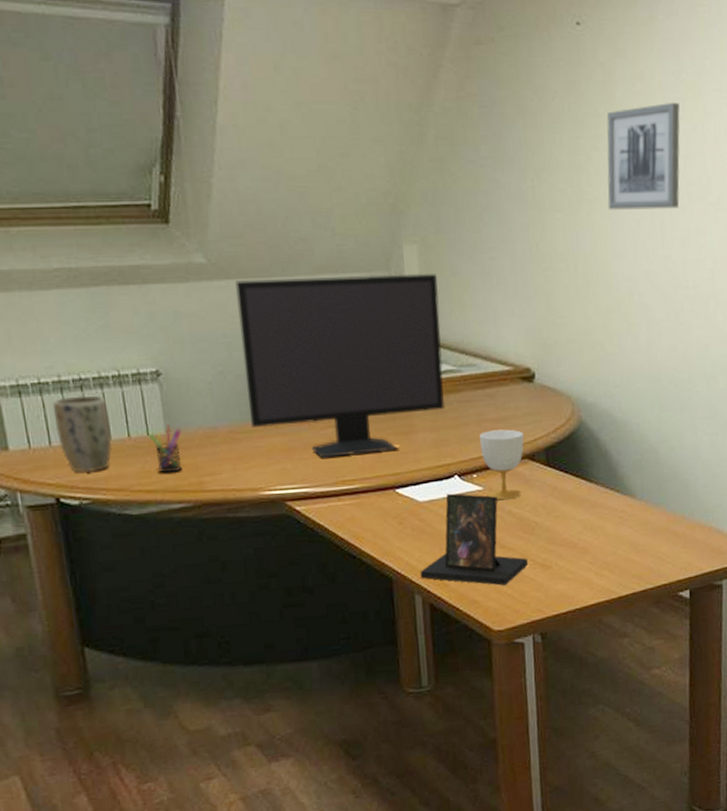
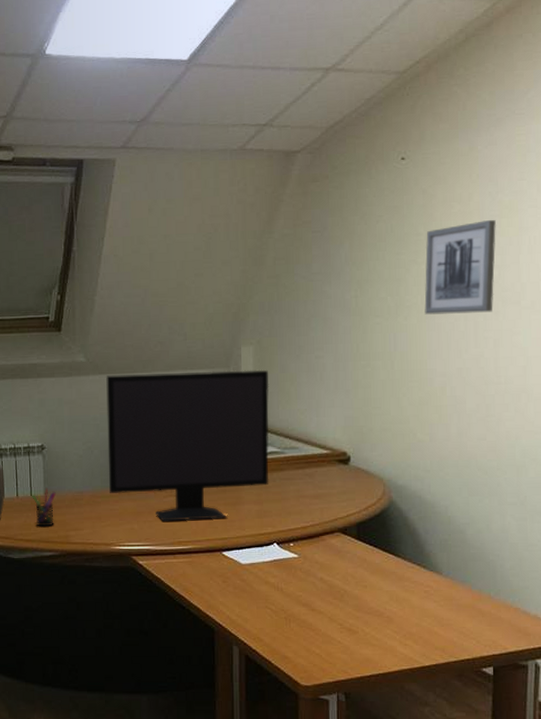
photo frame: present [420,493,529,586] -> none [238,558,337,645]
cup: present [479,429,524,500] -> none [298,505,337,568]

